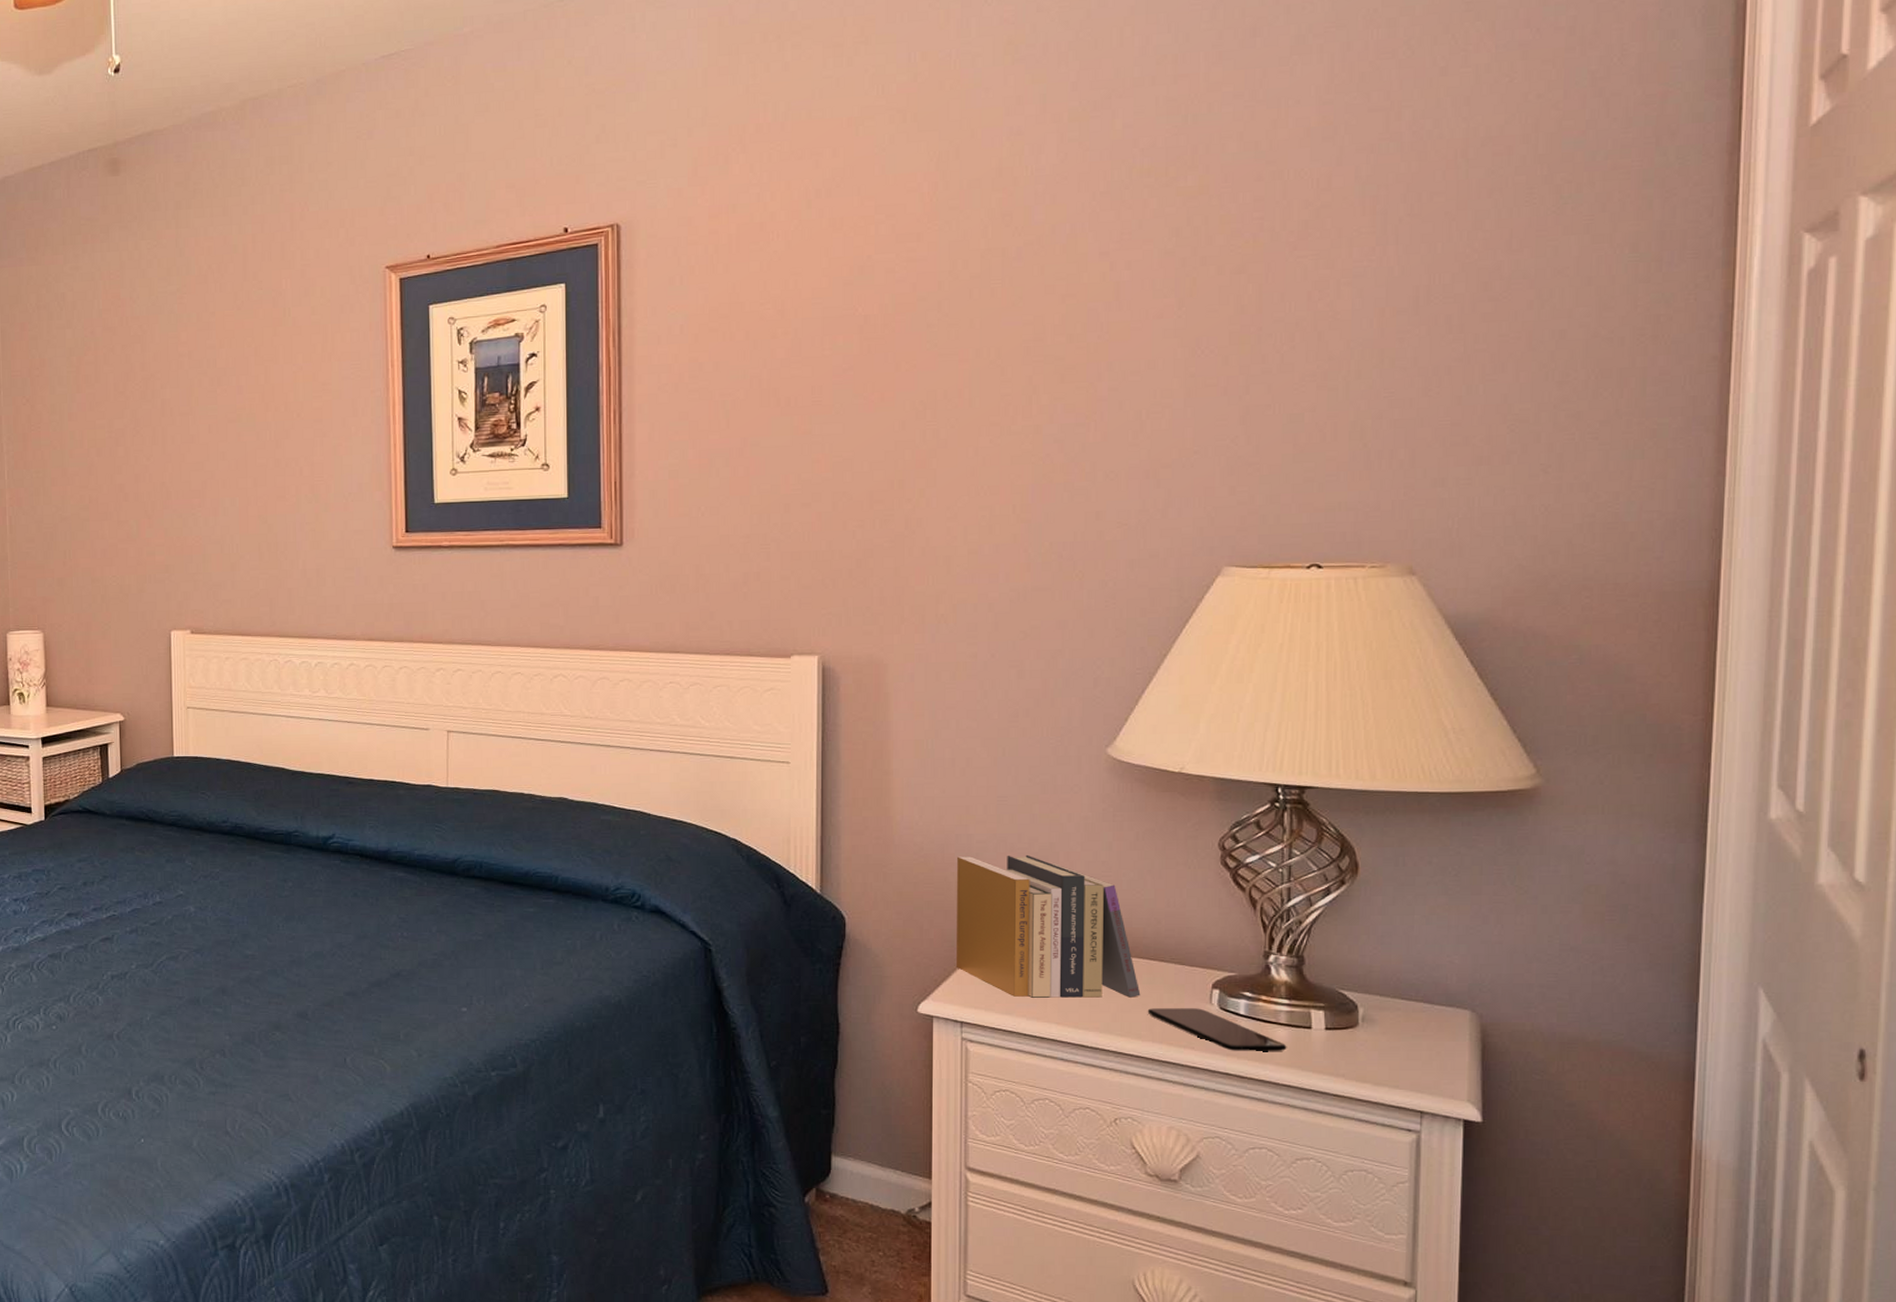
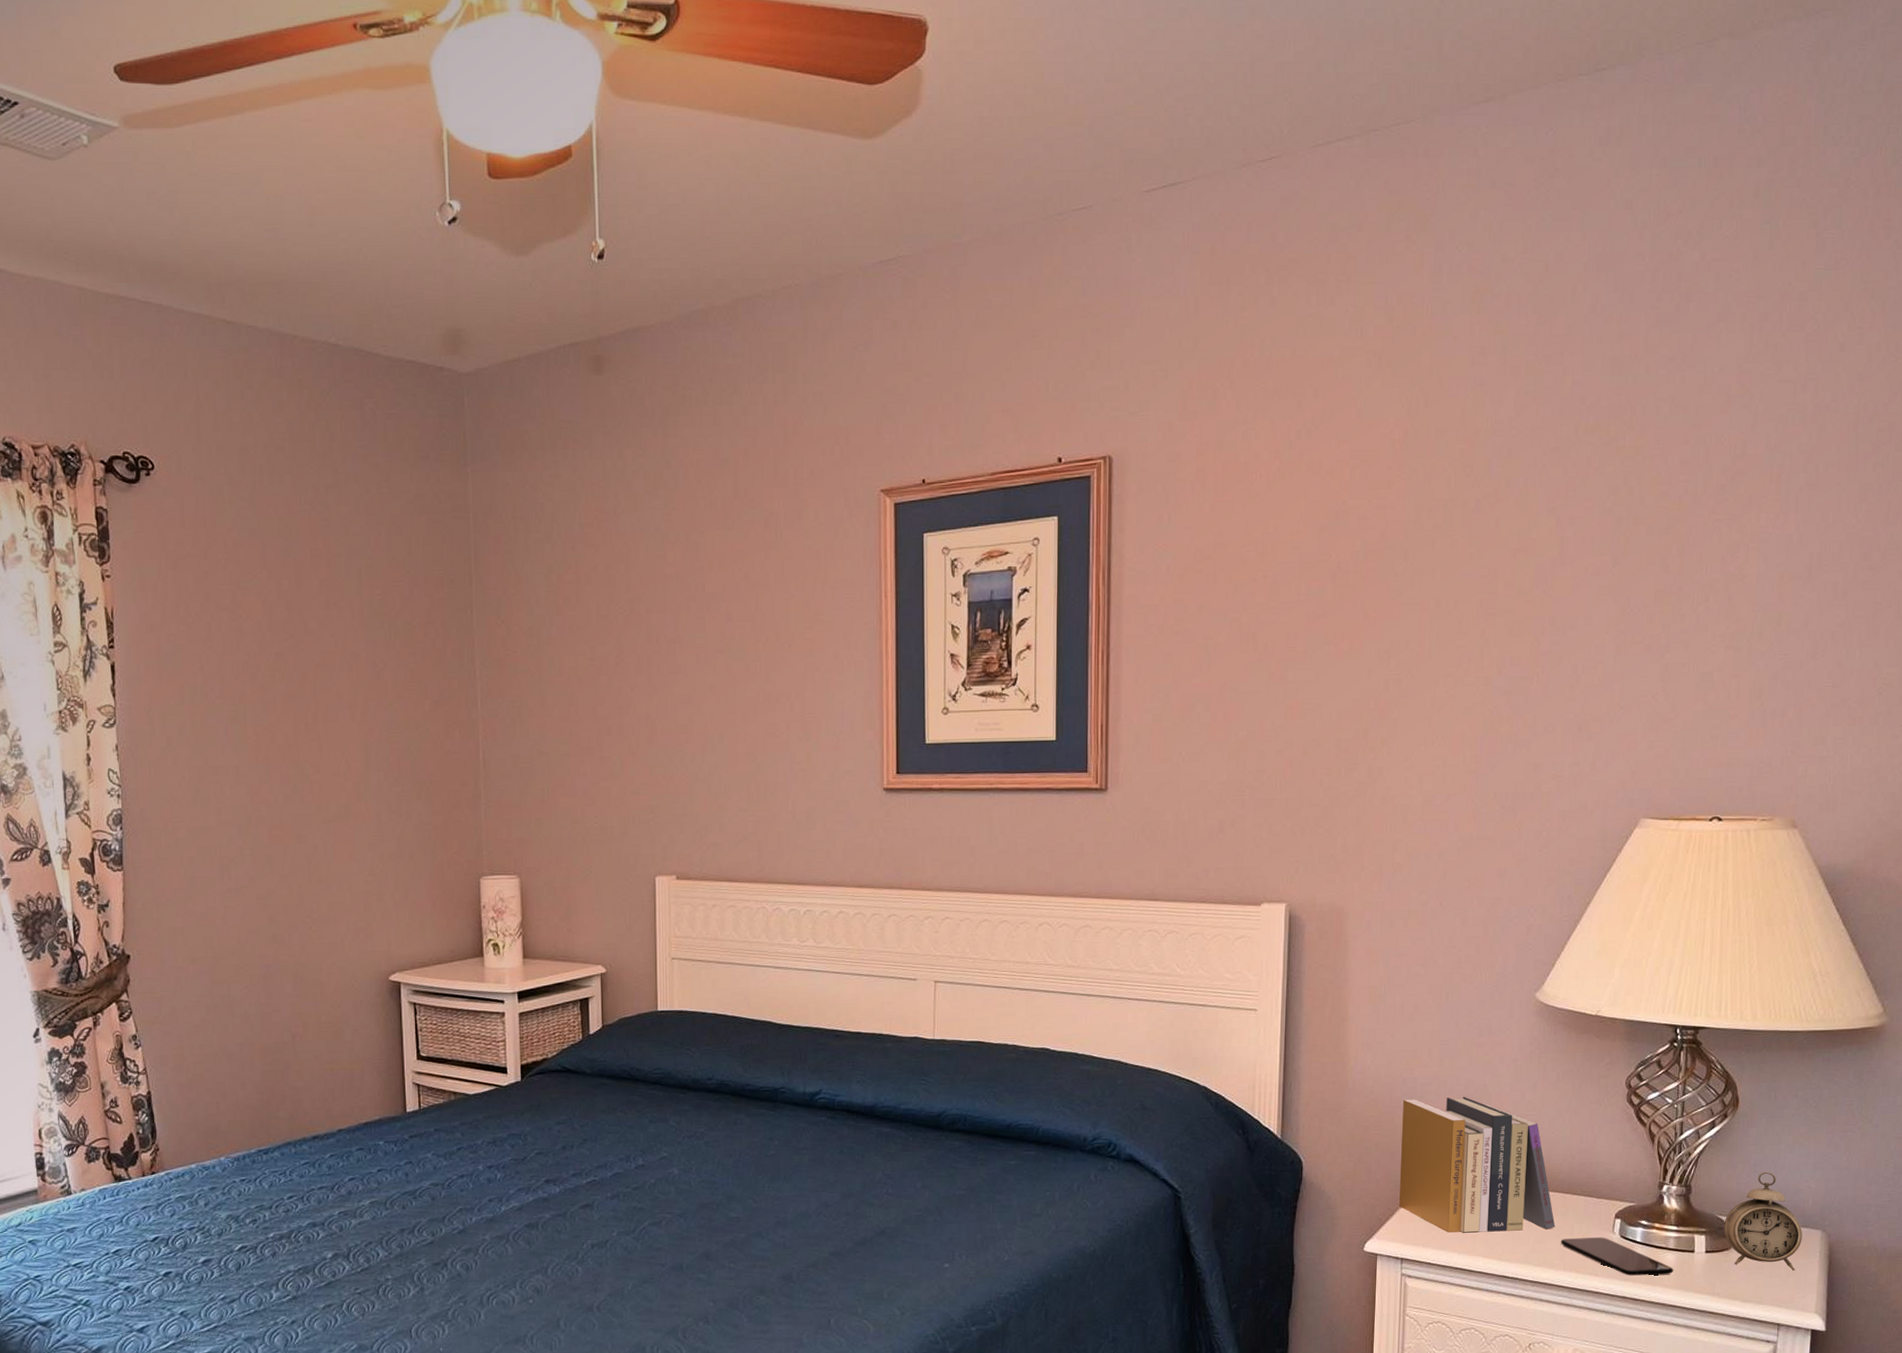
alarm clock: none [1346,944,1447,1054] -> present [1723,1171,1803,1271]

